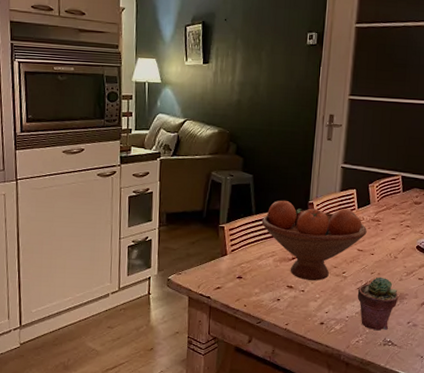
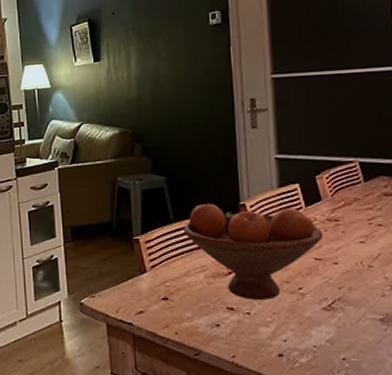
potted succulent: present [357,277,399,331] -> none [323,292,385,365]

